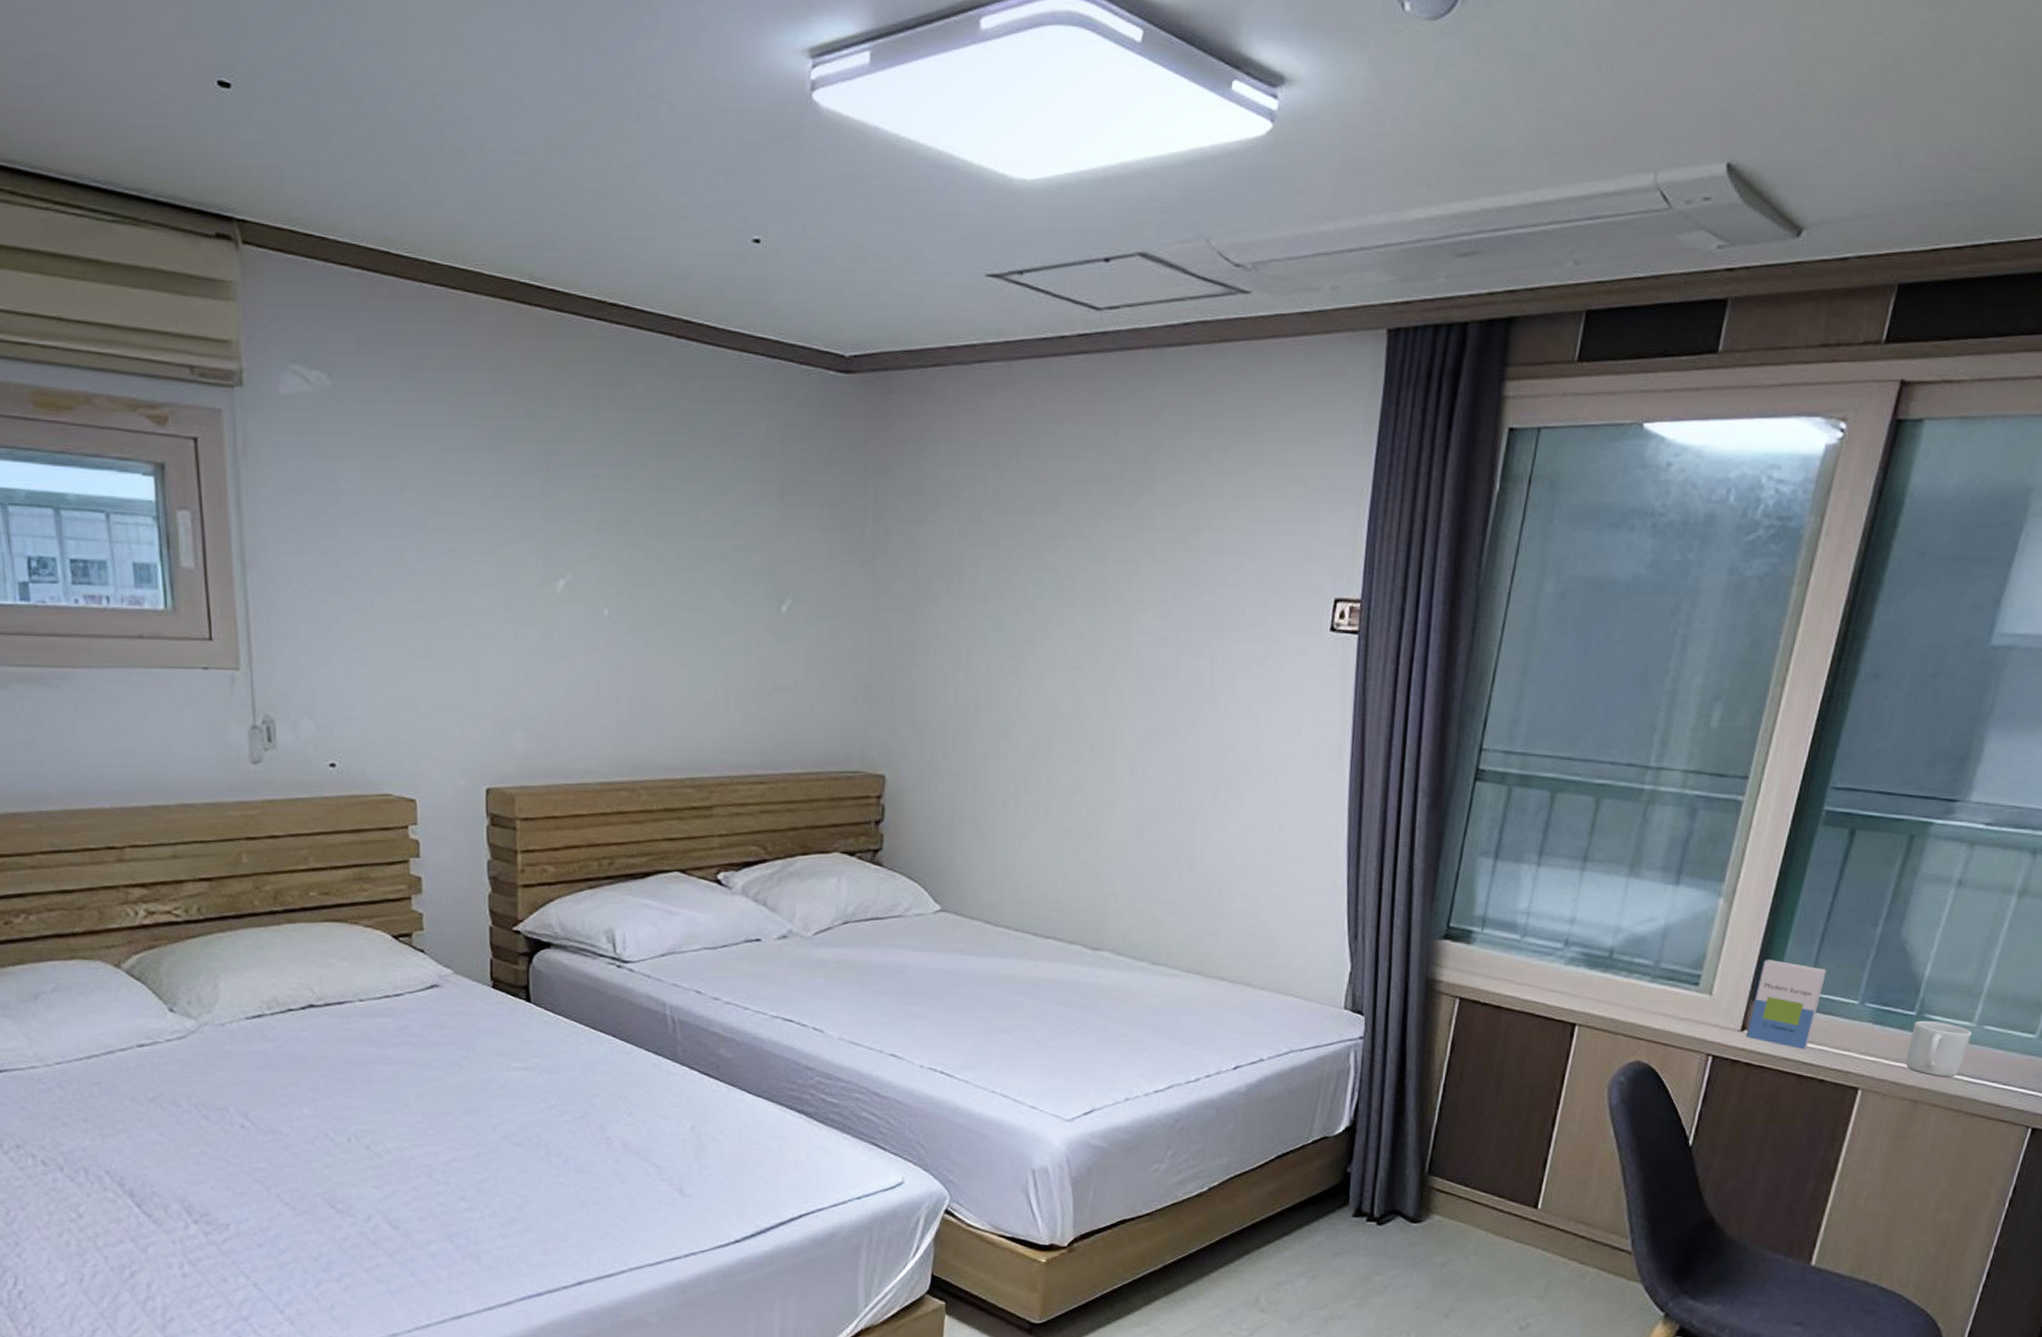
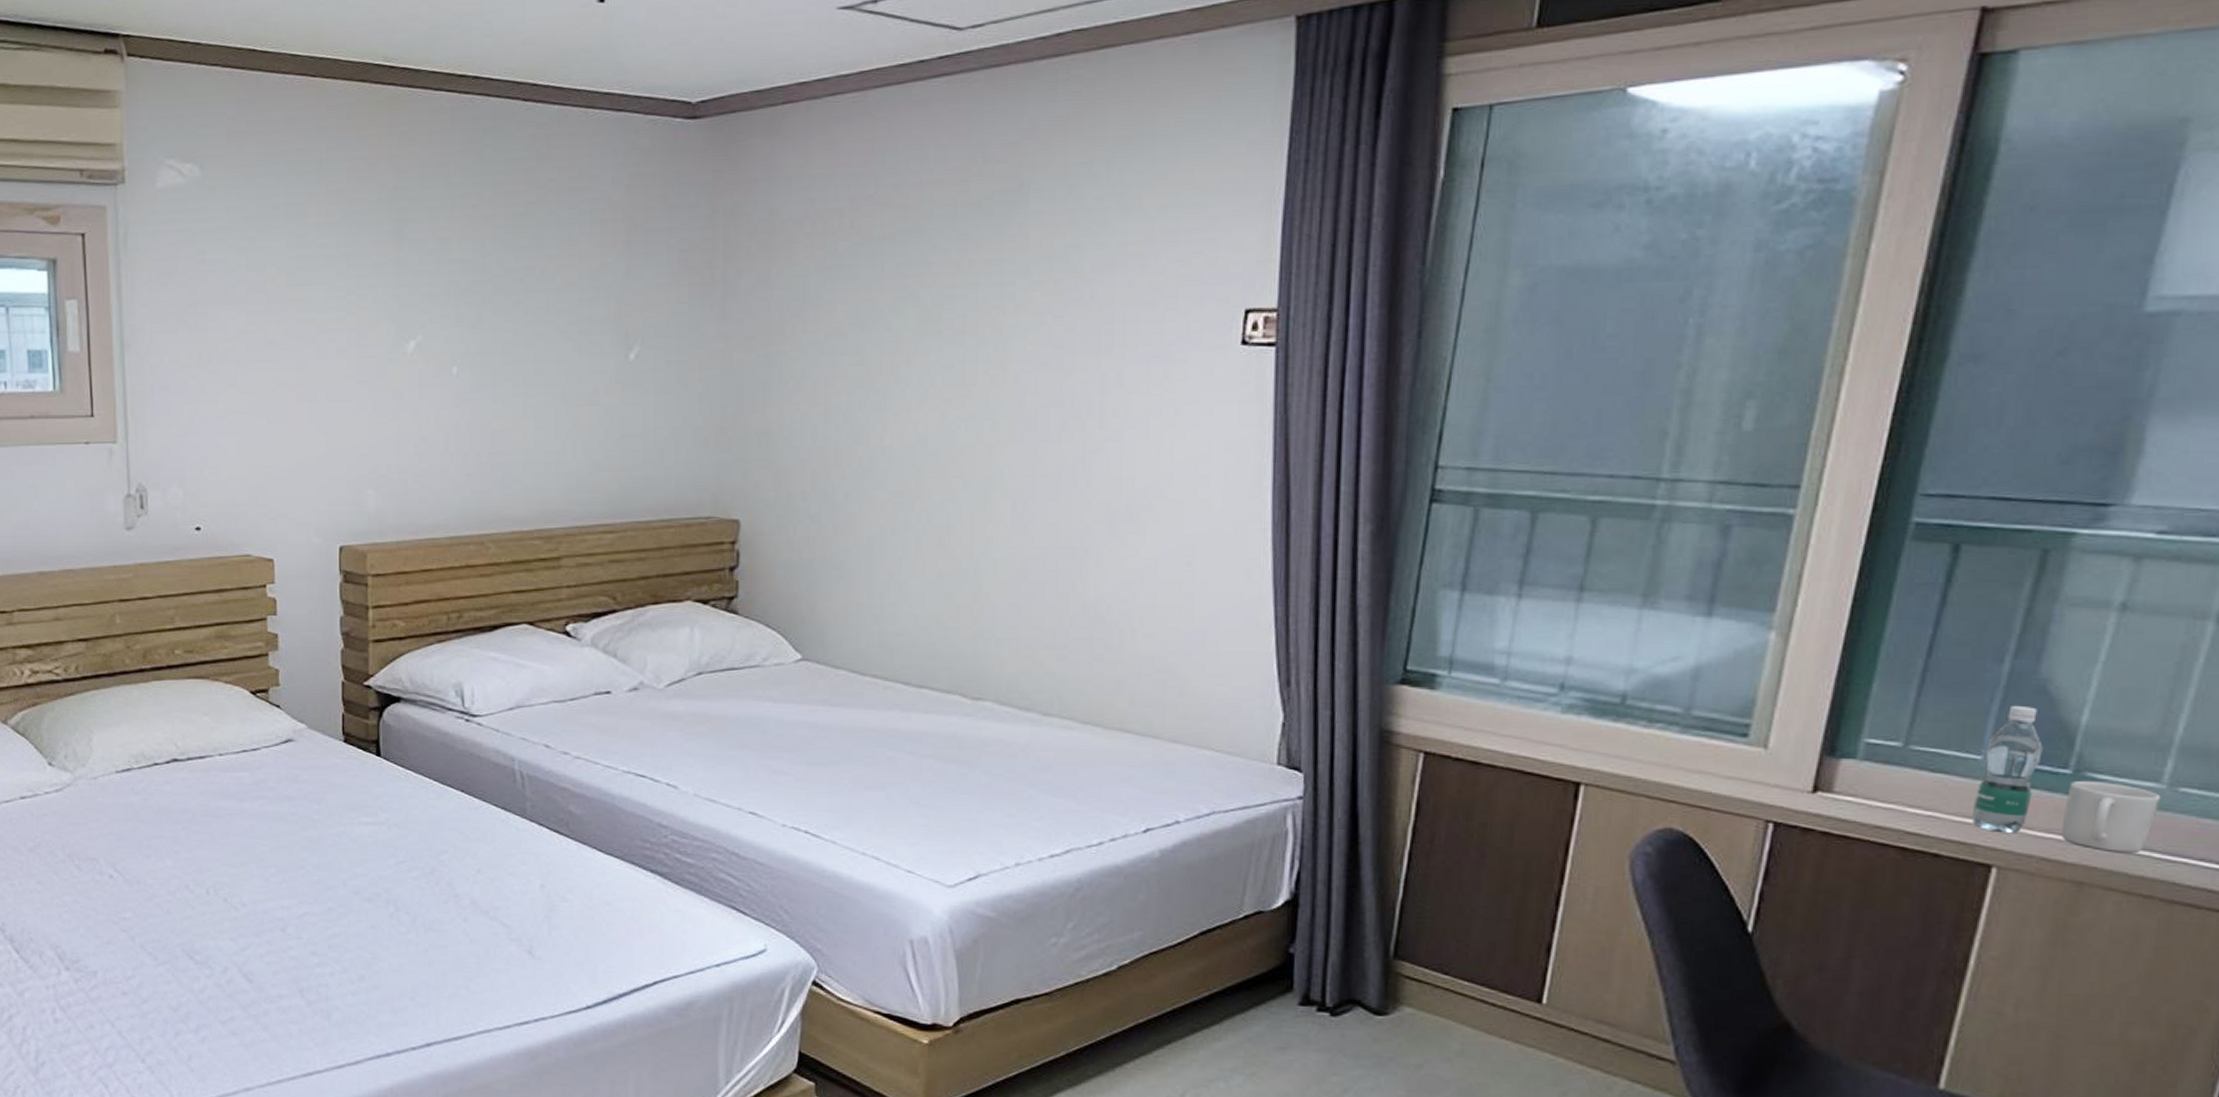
book: present [1745,958,1826,1050] -> none [1819,704,1932,817]
bottle: none [1847,960,1899,1063] -> present [1971,705,2043,834]

